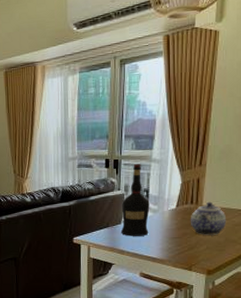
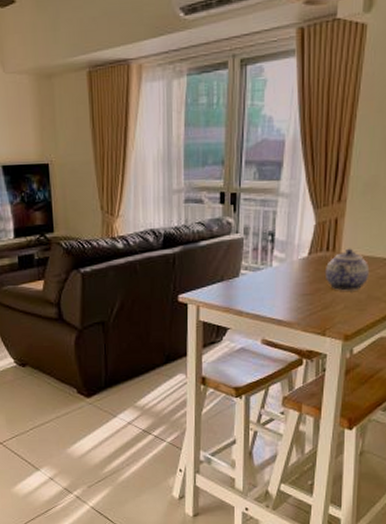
liquor: present [121,163,150,236] -> none [239,198,275,293]

